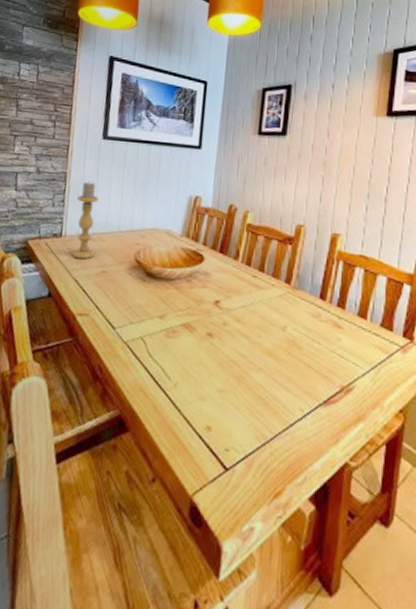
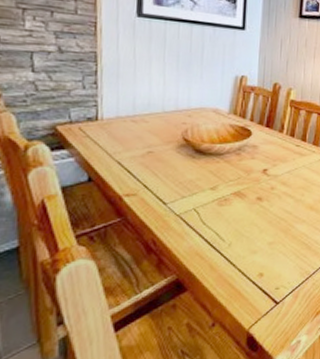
candle holder: present [72,181,99,260] -> none [112,62,139,142]

